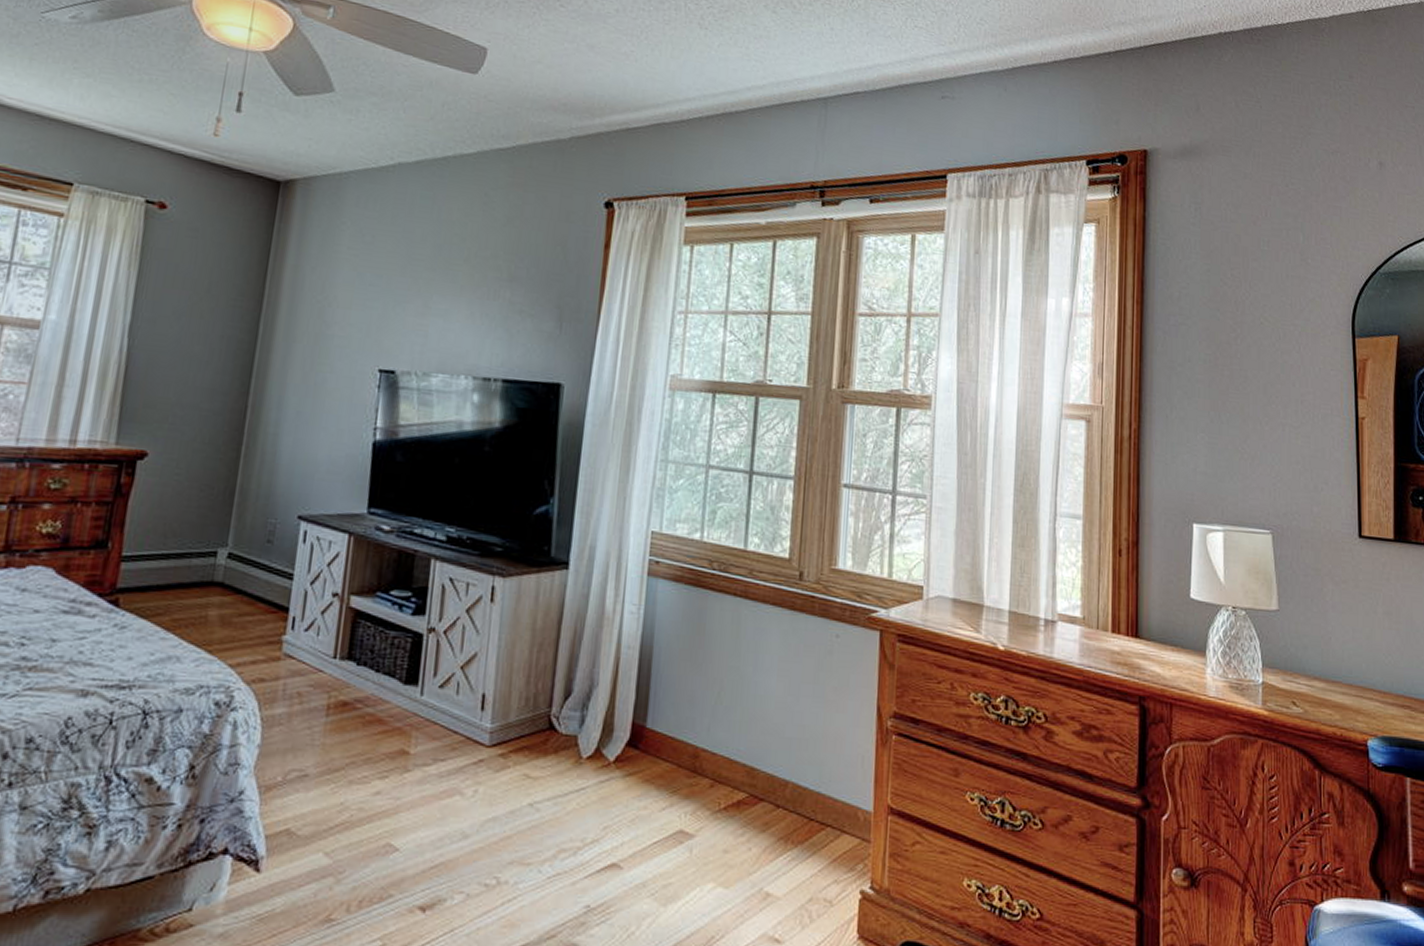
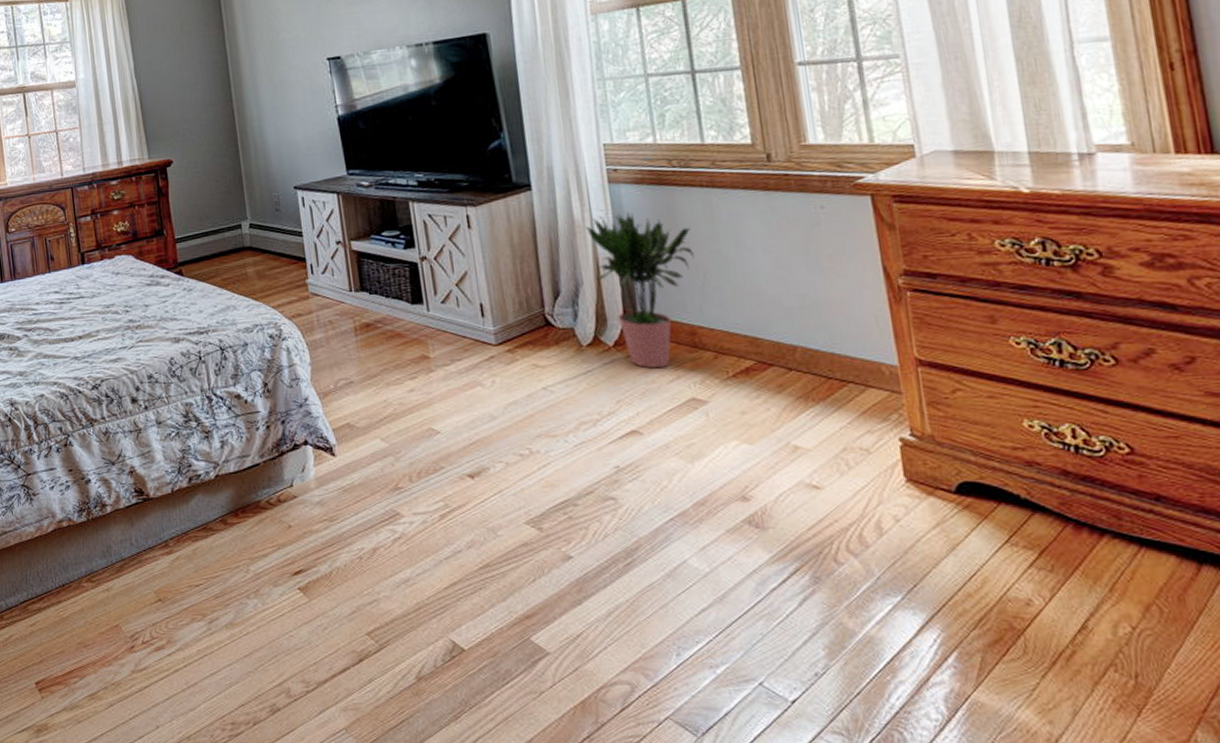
potted plant: none [613,610,716,793] -> present [585,212,694,369]

